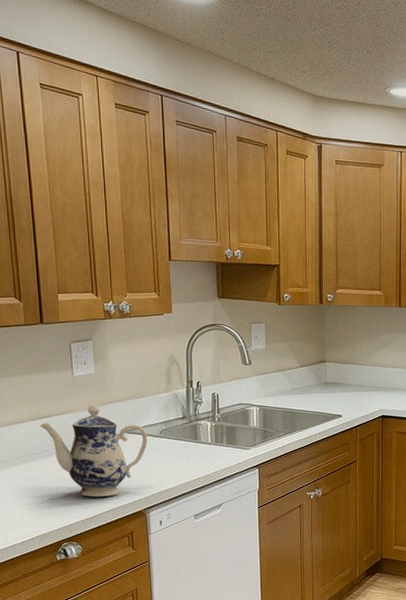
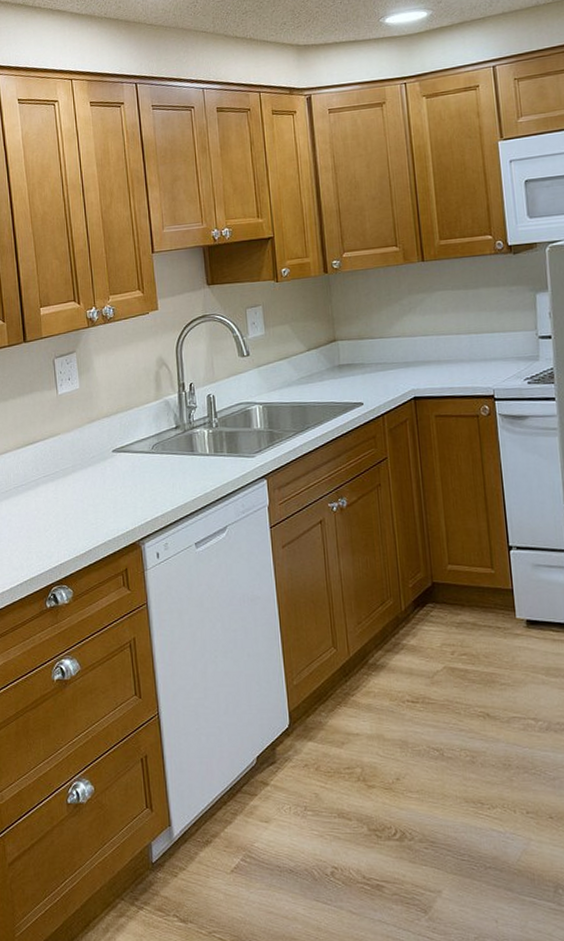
teapot: present [40,405,148,497] -> none [26,424,139,531]

